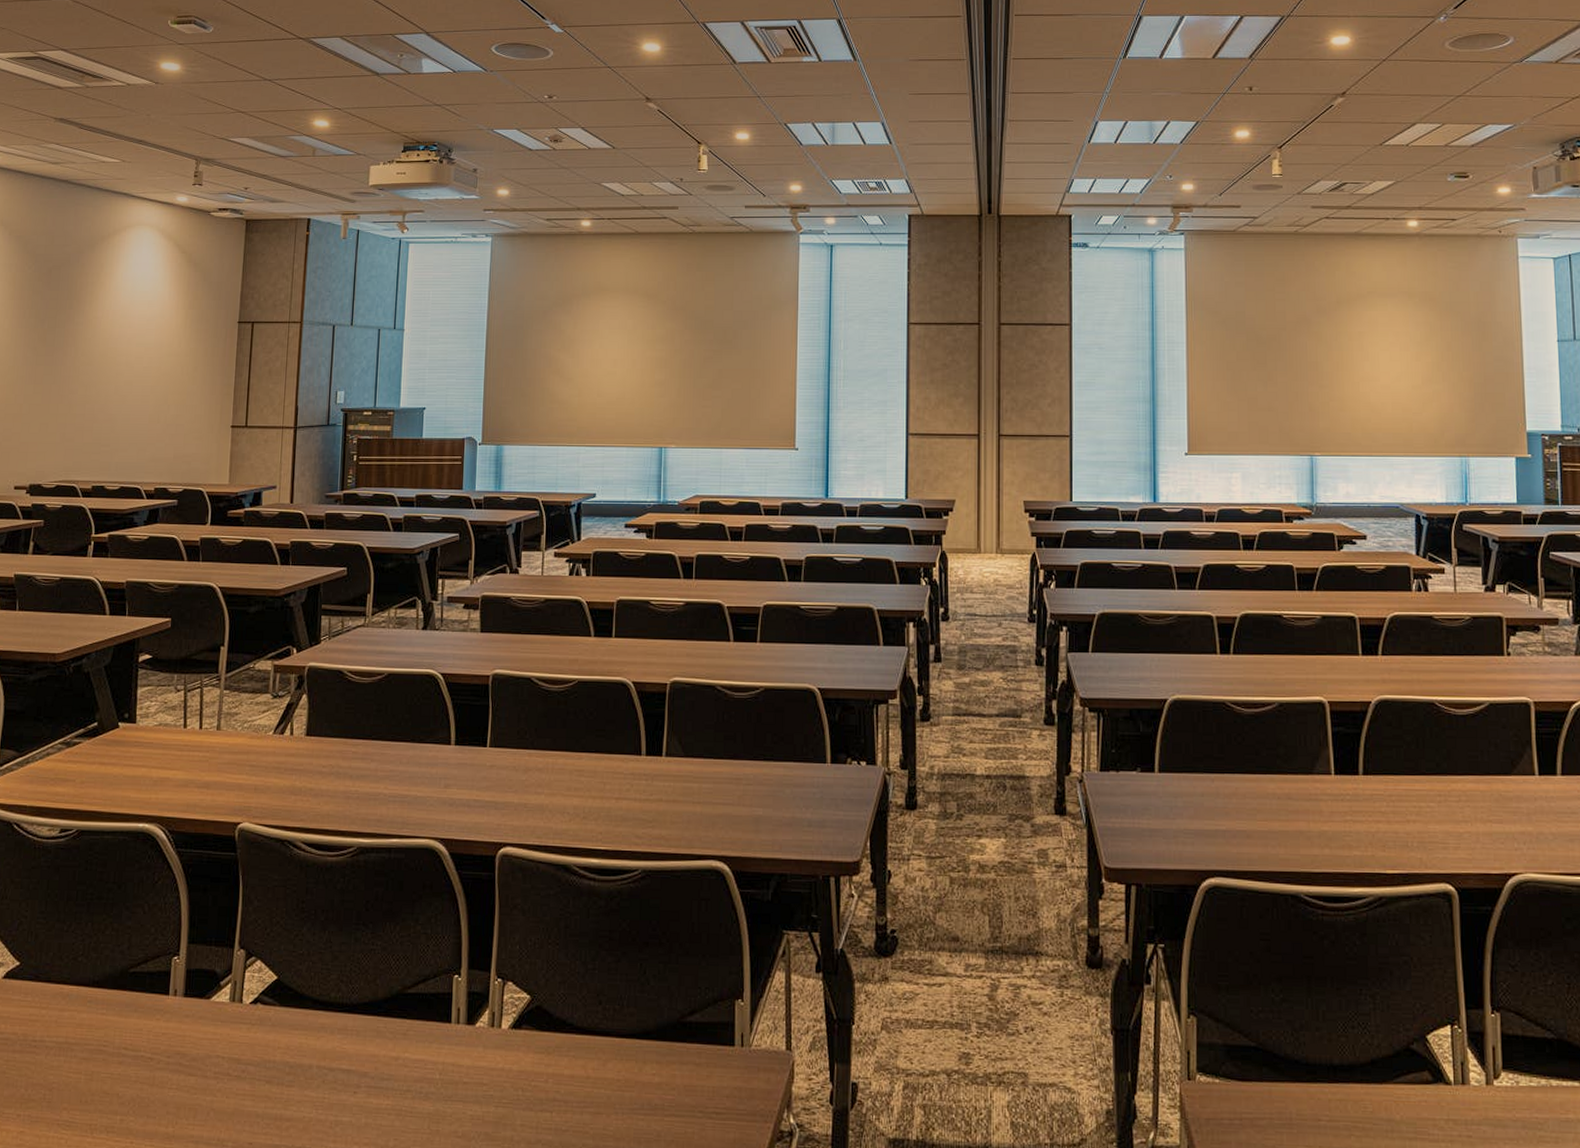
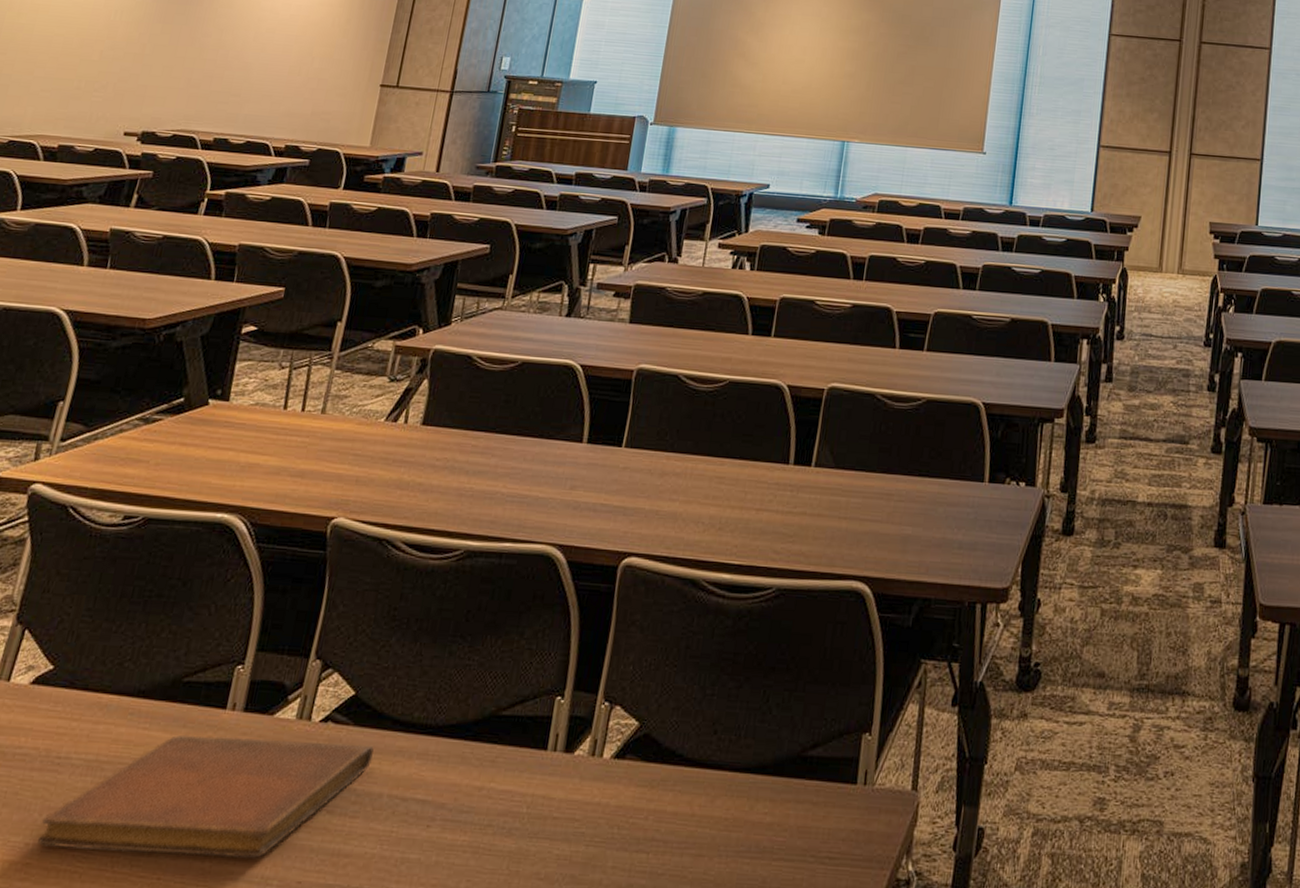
notebook: none [26,1018,300,1124] -> present [37,734,374,858]

